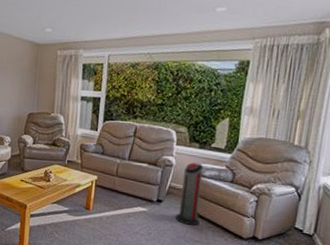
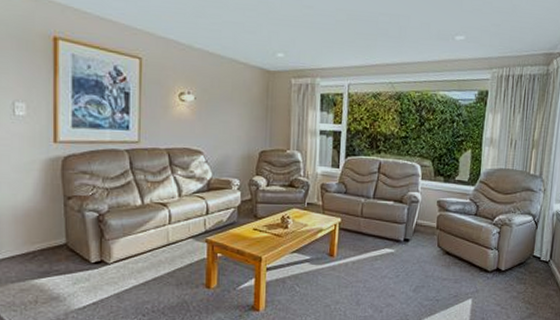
air purifier: present [175,162,203,226] -> none [423,197,448,263]

